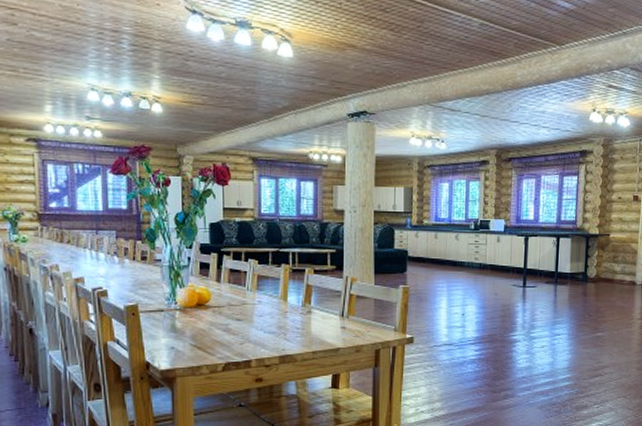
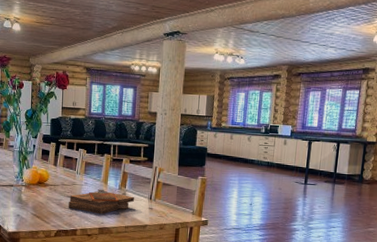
clipboard: none [238,307,322,339] -> present [68,189,134,214]

